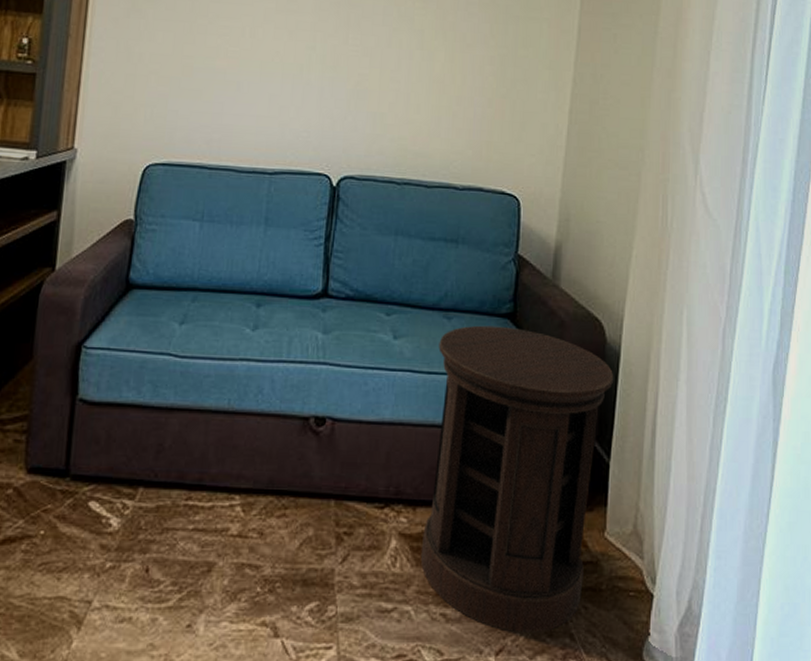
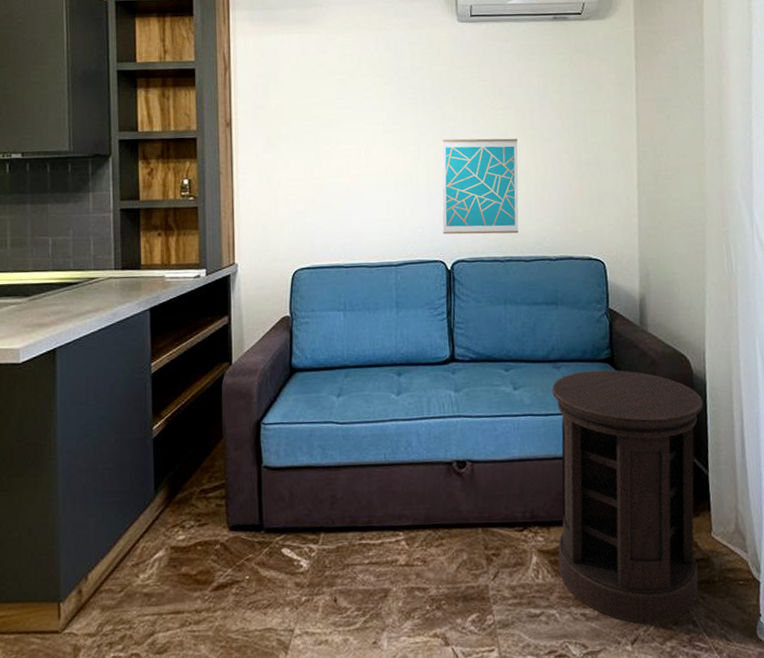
wall art: none [332,29,435,153] -> present [442,138,519,235]

